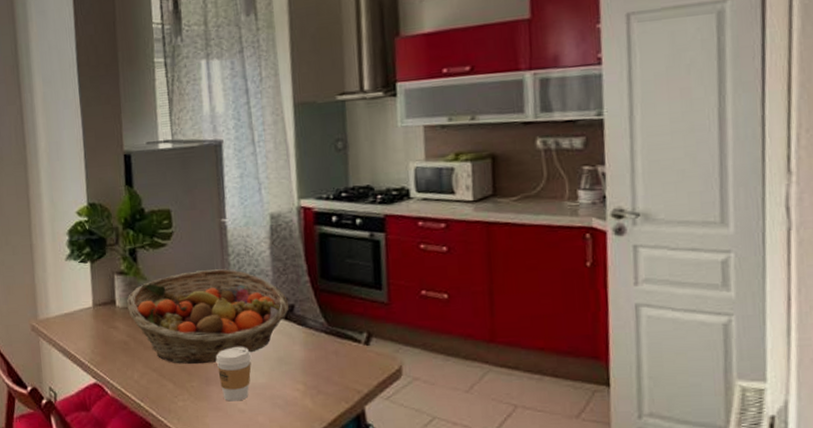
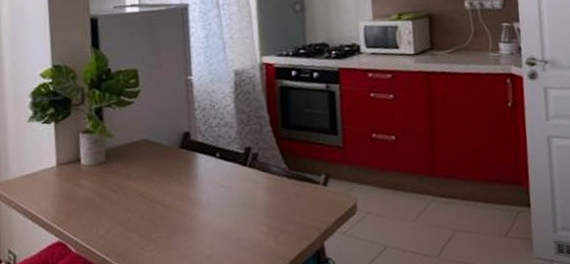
fruit basket: present [127,269,290,365] -> none [92,123,253,217]
coffee cup: present [215,347,252,402] -> none [182,195,218,249]

